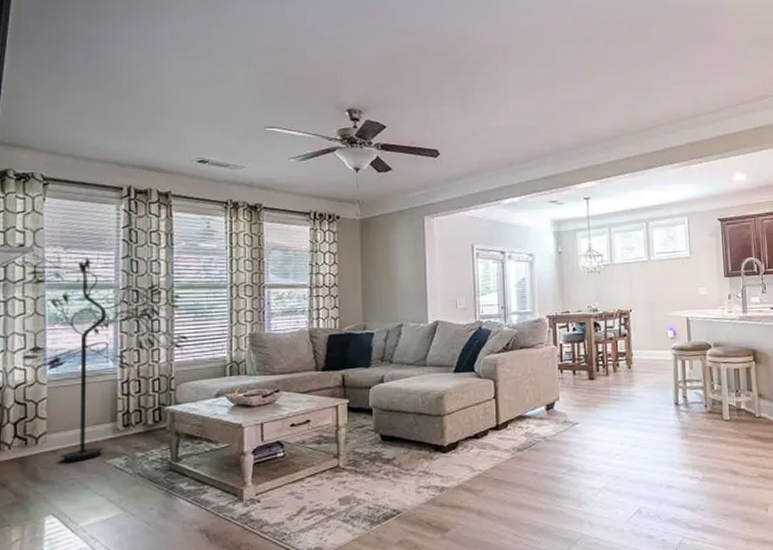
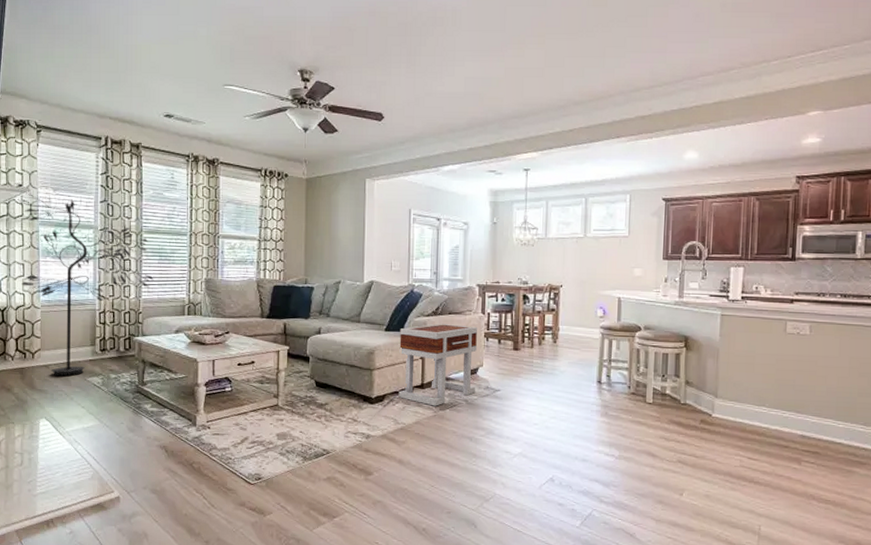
side table: none [470,359,554,448] -> present [398,324,477,406]

